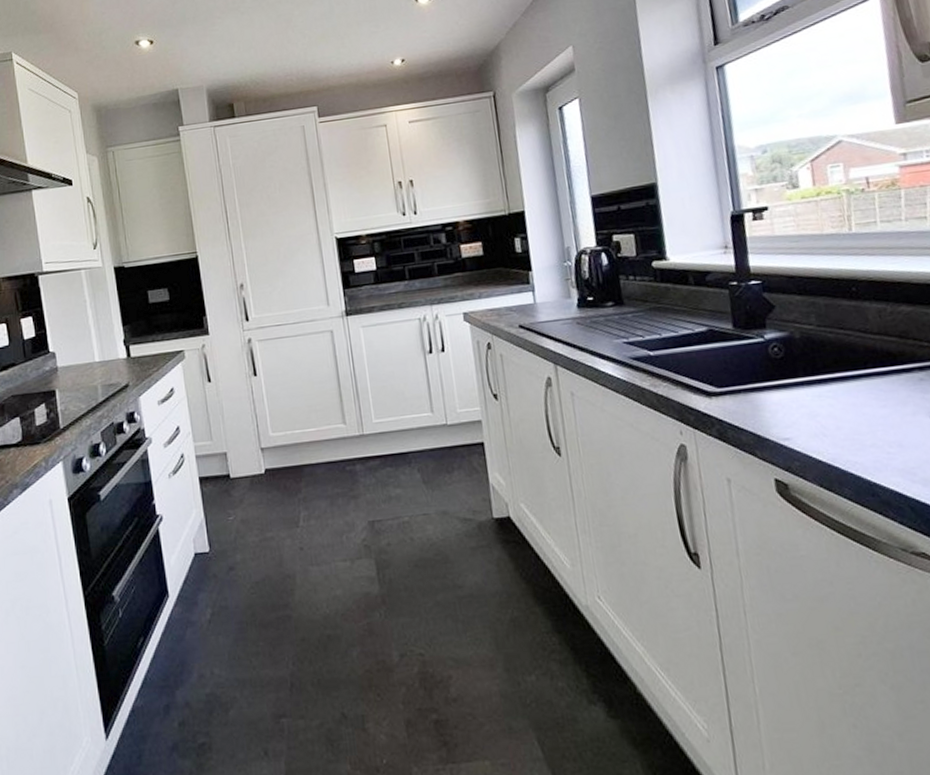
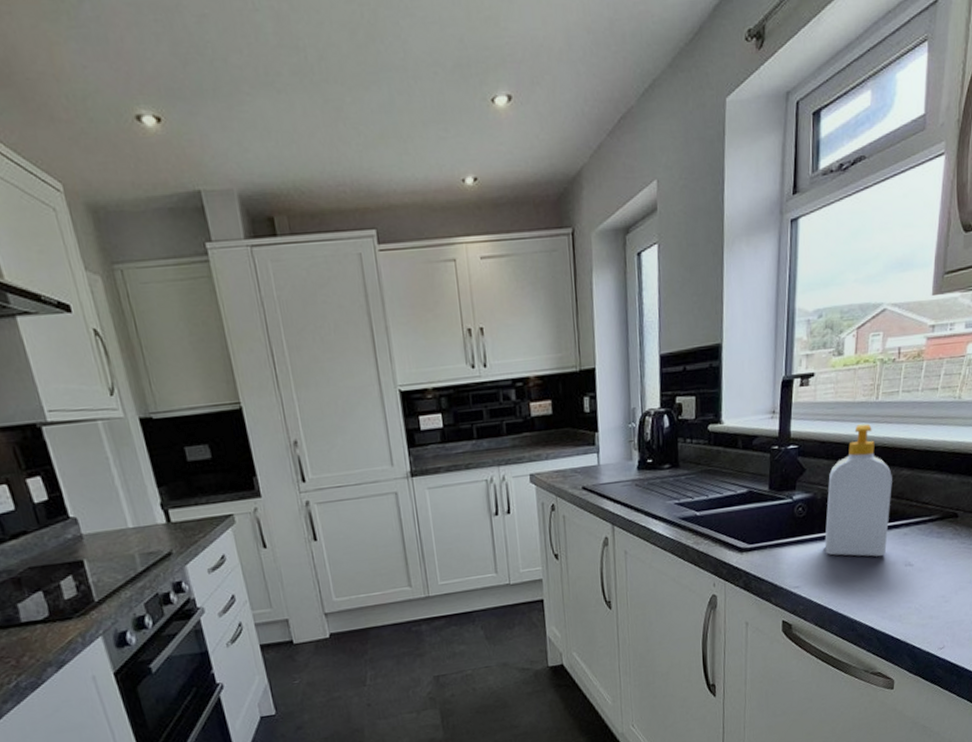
soap bottle: none [805,256,899,406] -> present [824,423,892,557]

